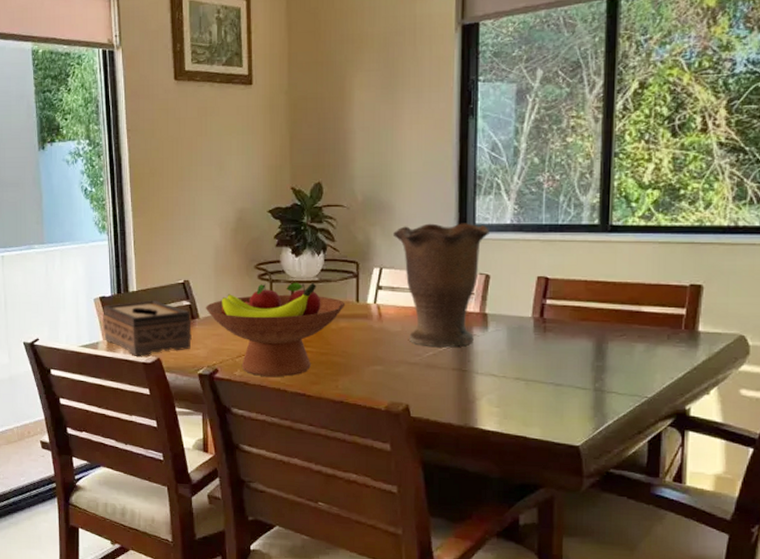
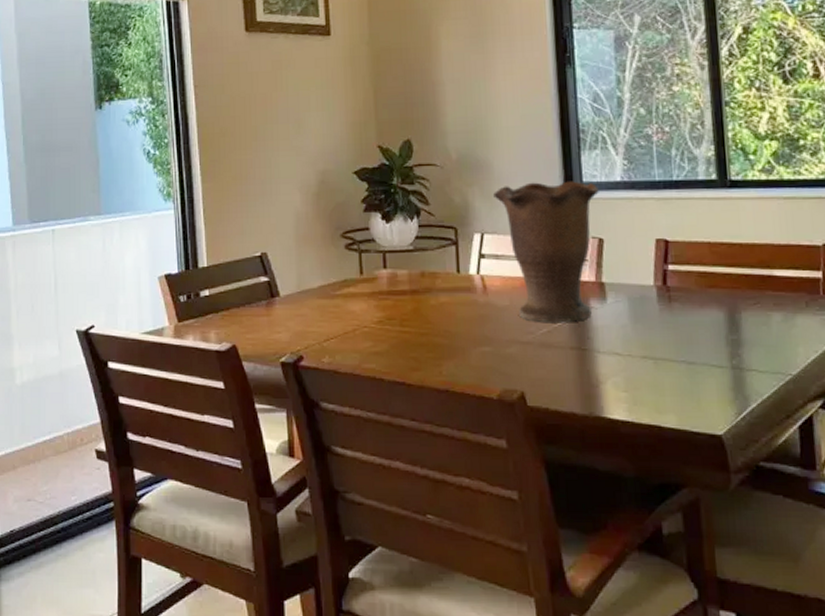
tissue box: present [103,300,192,356] -> none [168,277,272,343]
fruit bowl: present [205,282,346,377] -> none [286,251,445,363]

